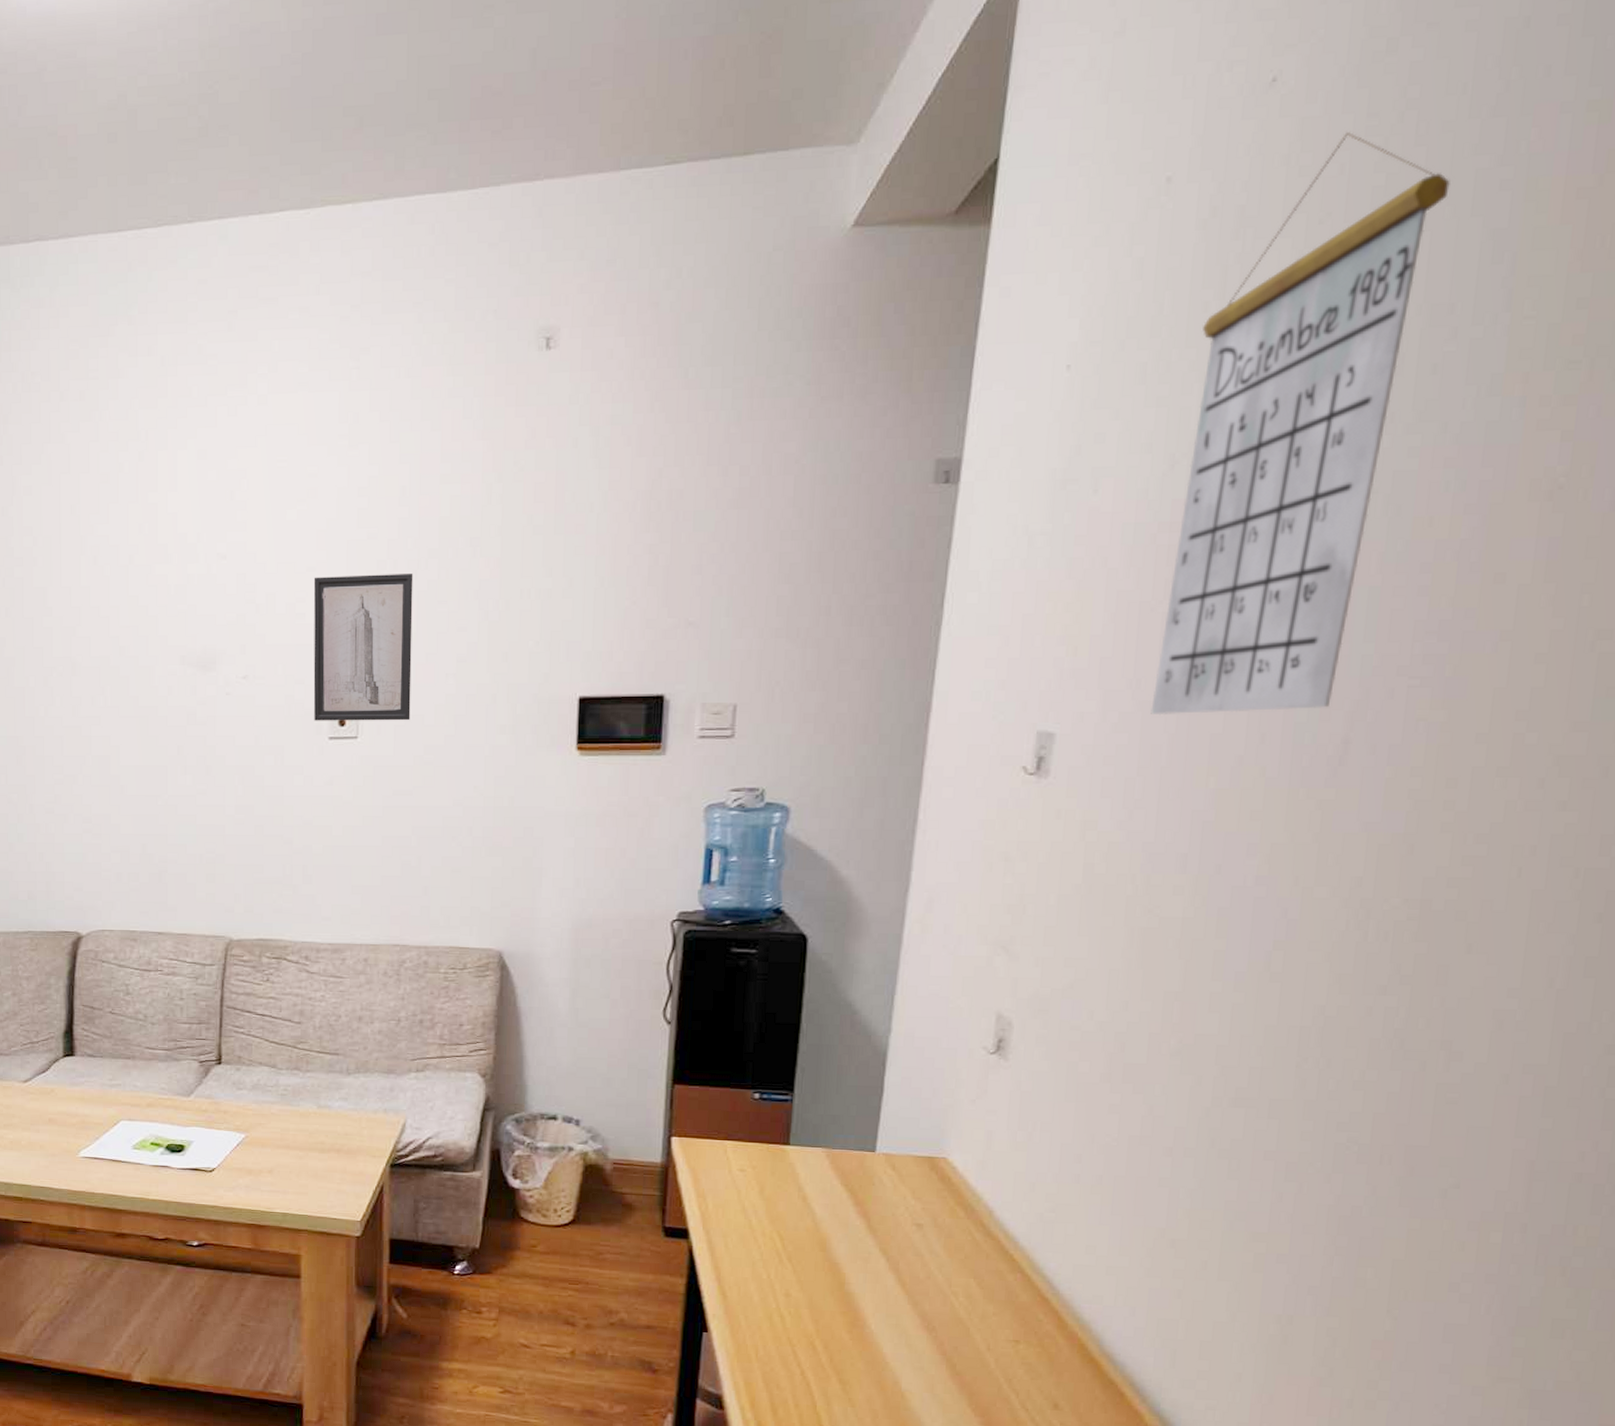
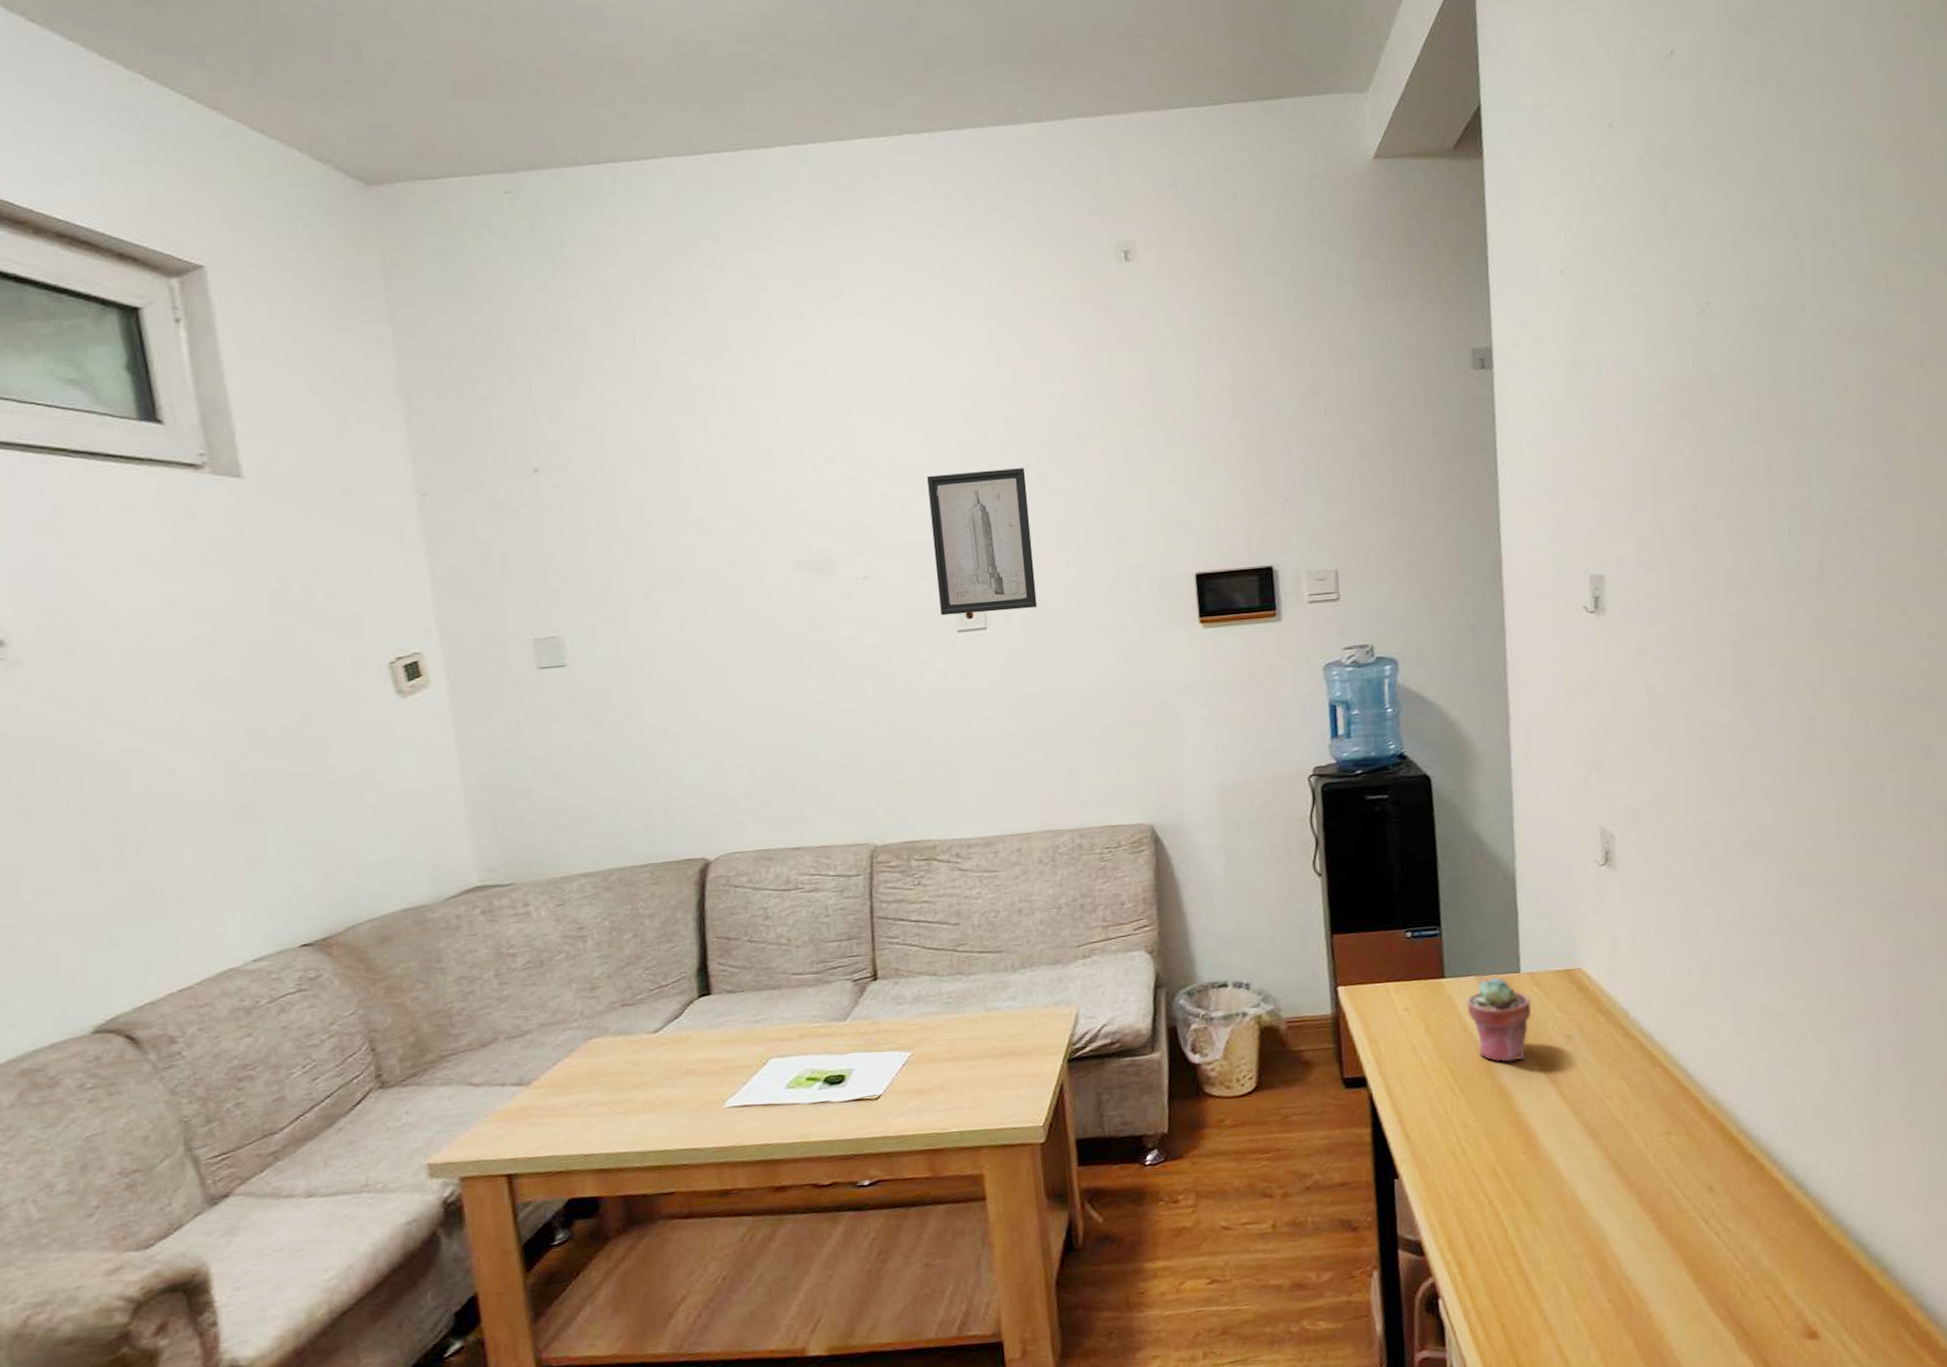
potted succulent: none [809,1152,882,1240] -> present [1466,977,1532,1062]
calendar: present [1150,132,1450,715] -> none [1656,93,1808,554]

